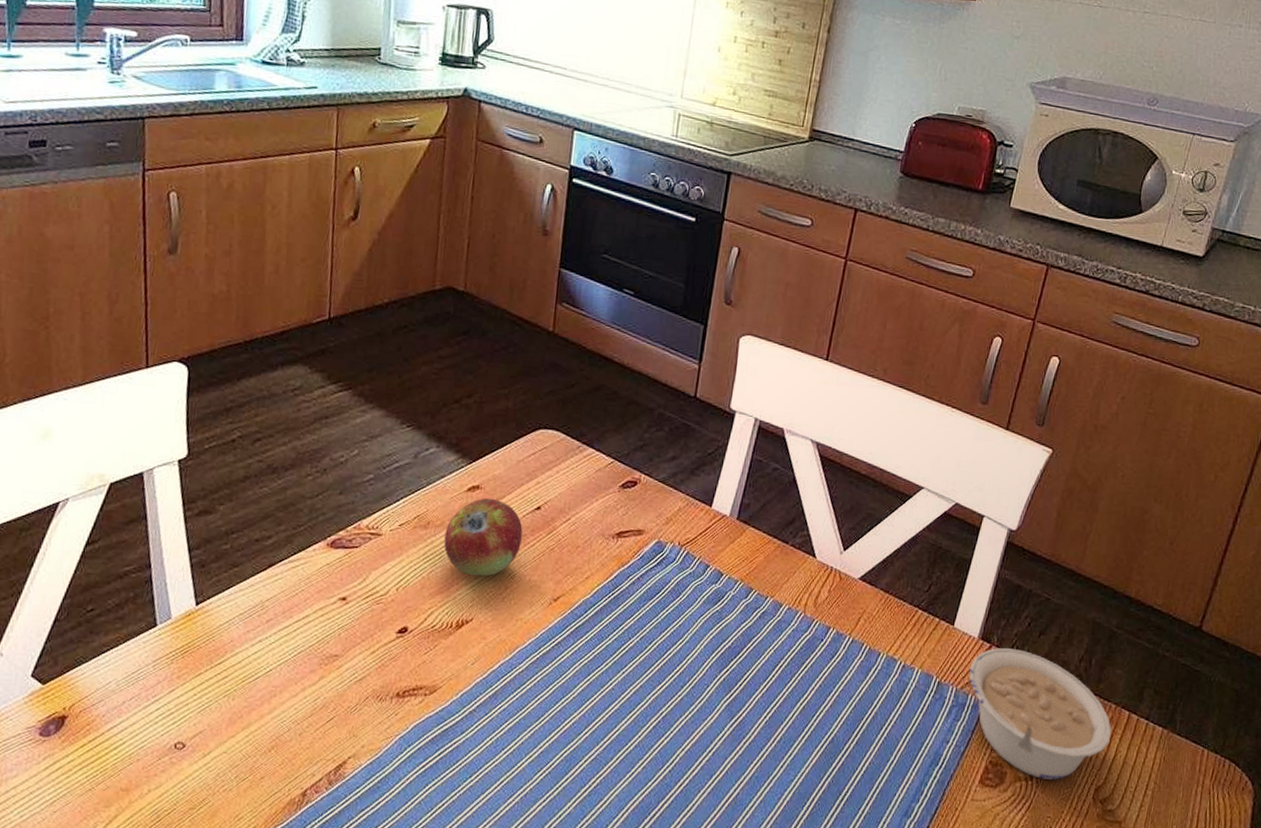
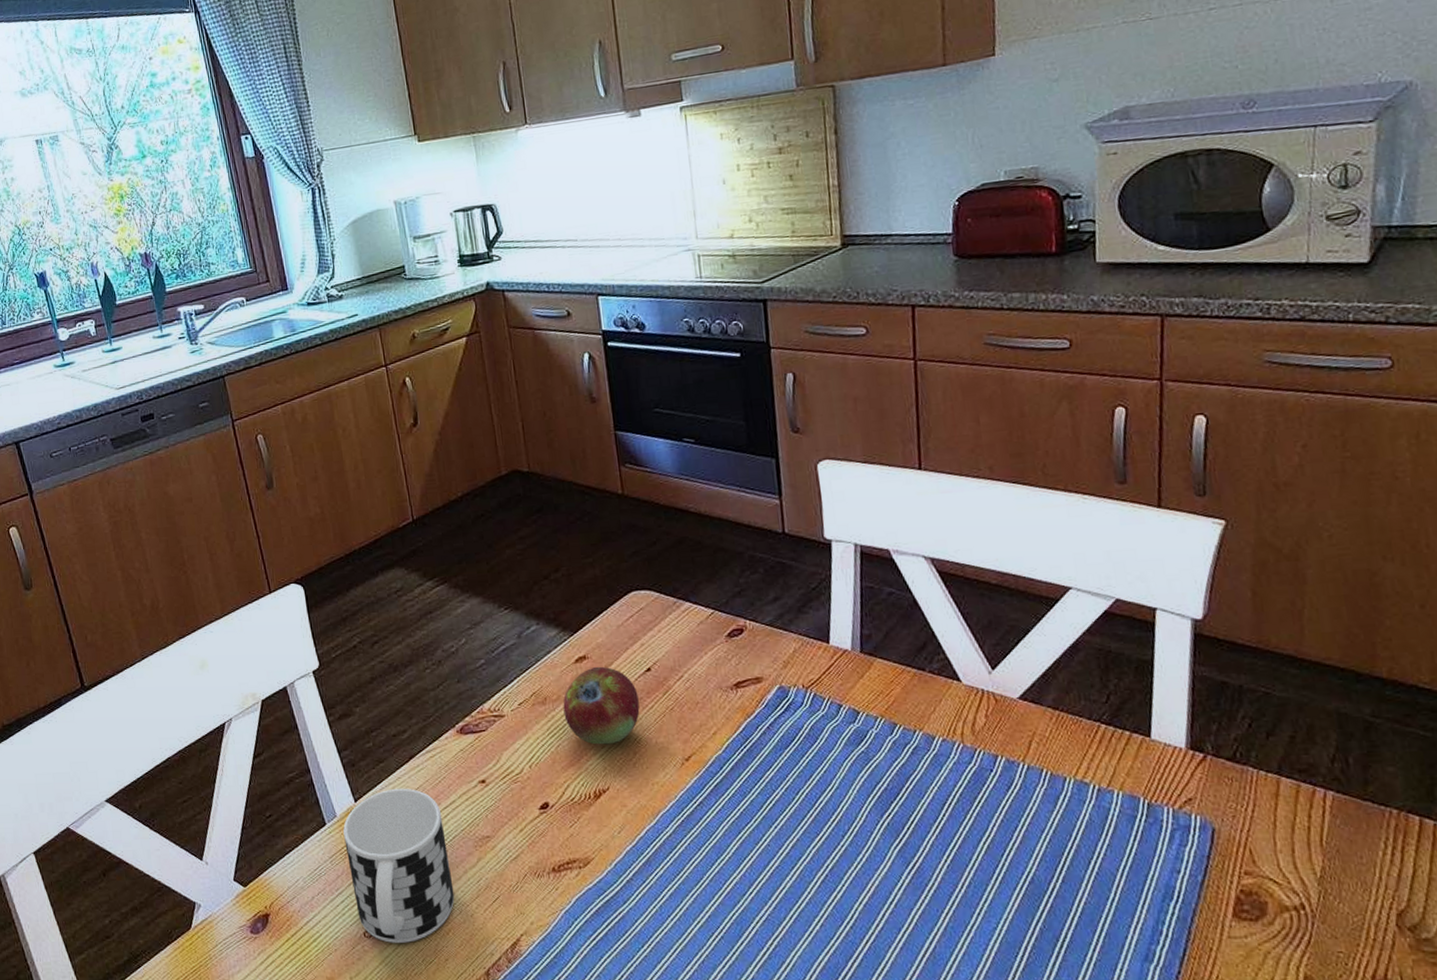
cup: none [173,595,292,758] -> present [343,788,455,943]
legume: present [969,647,1112,780] -> none [1184,755,1402,907]

